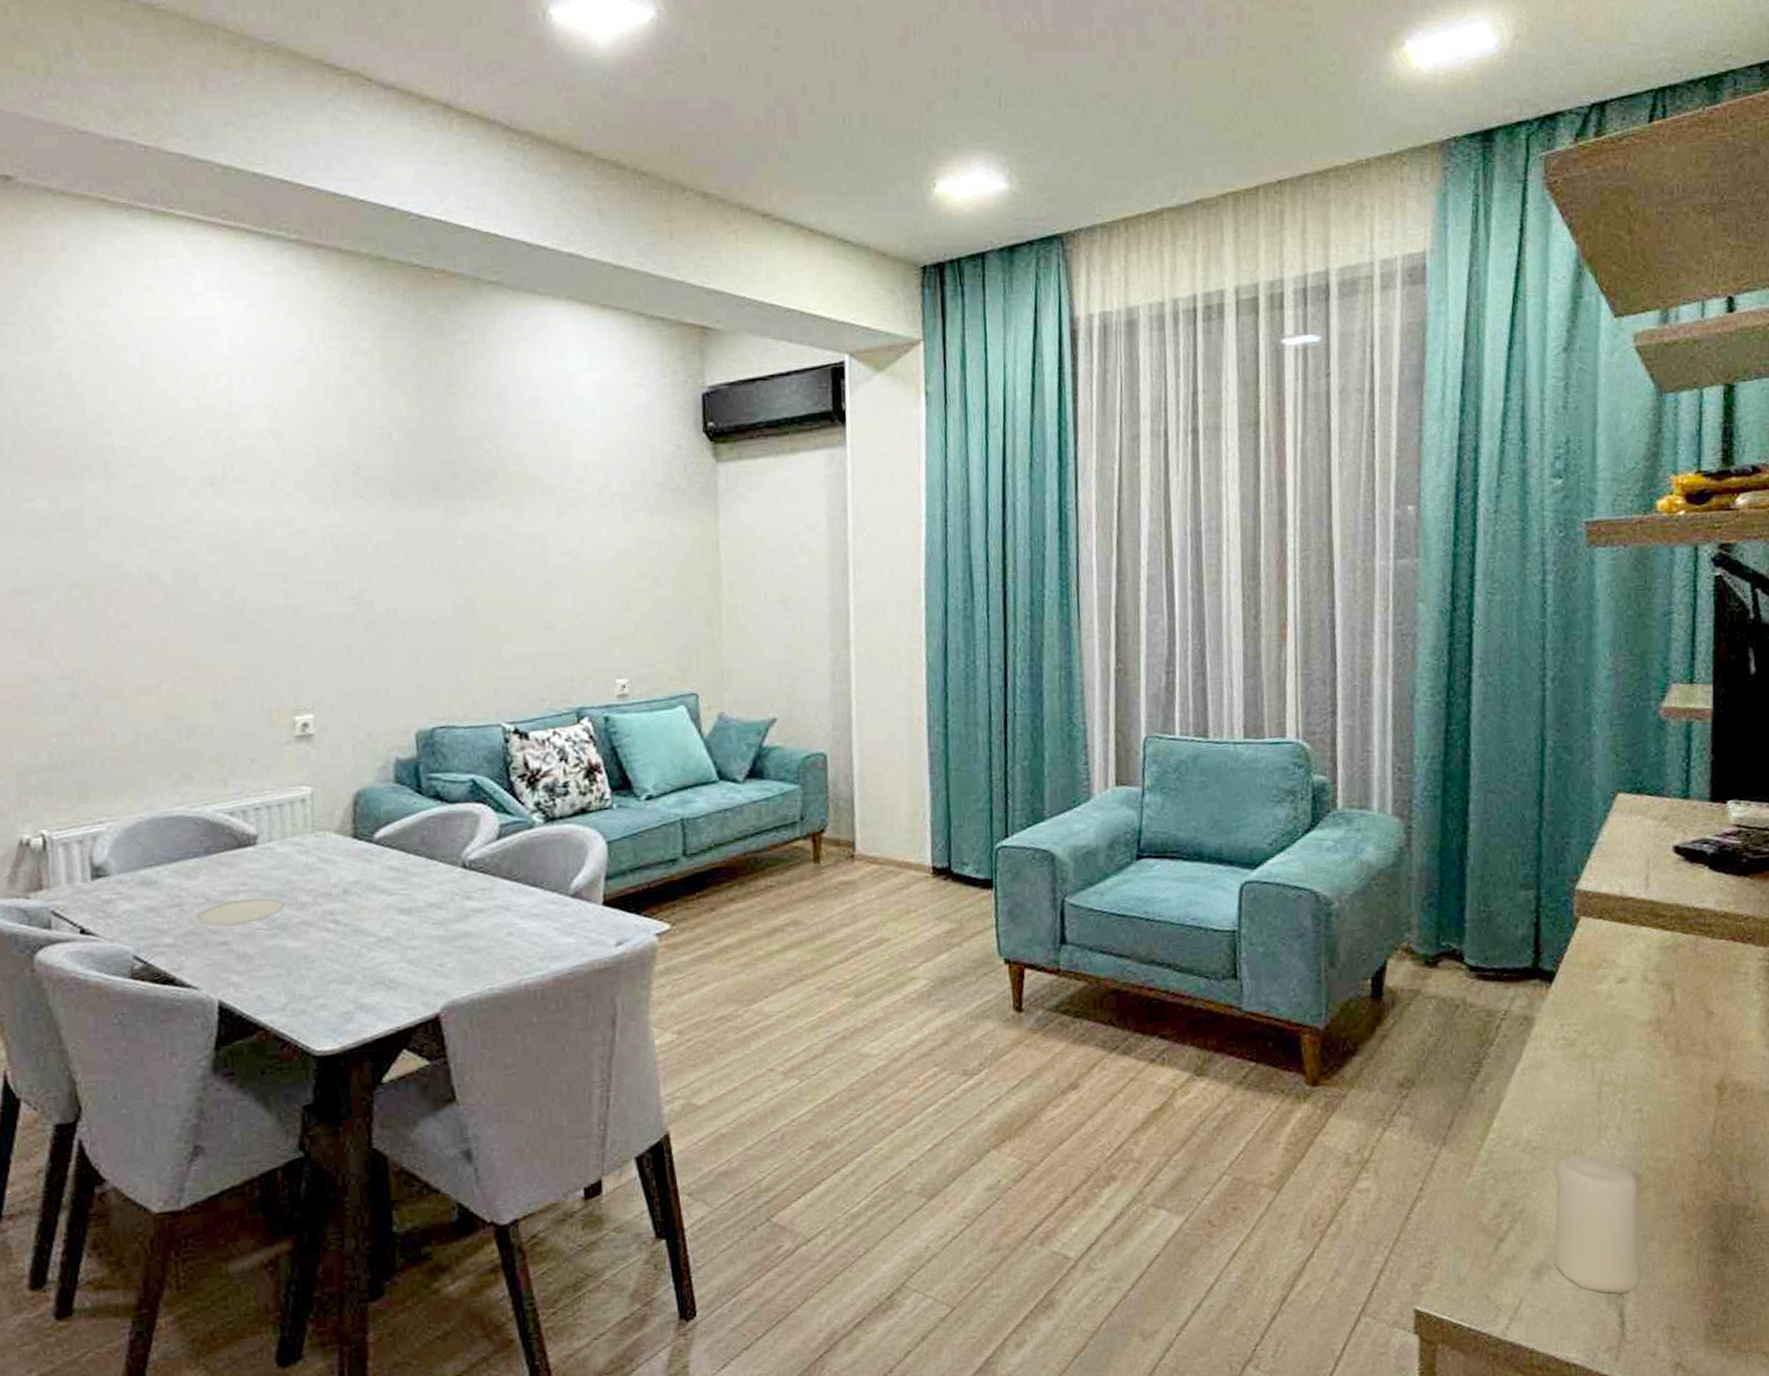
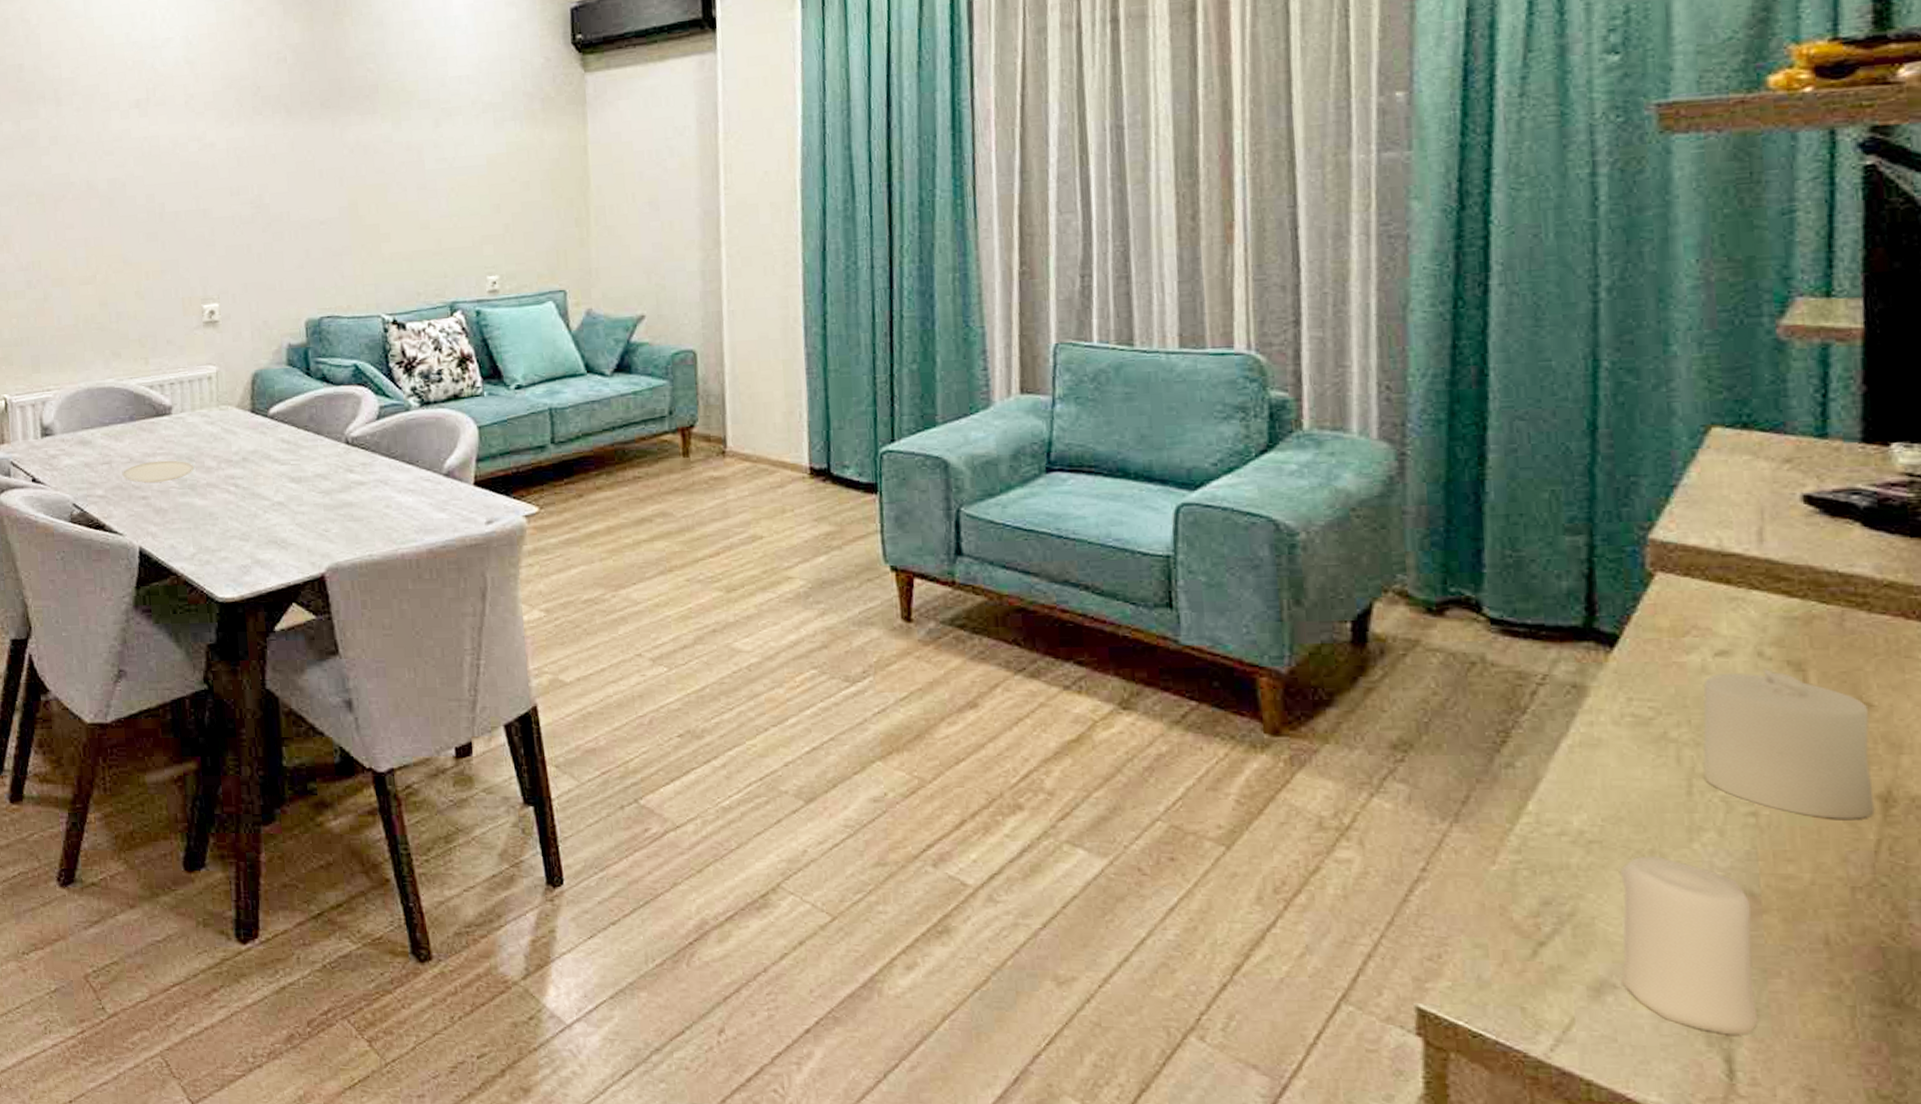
candle: none [1608,990,1713,1108] -> present [1702,669,1875,819]

